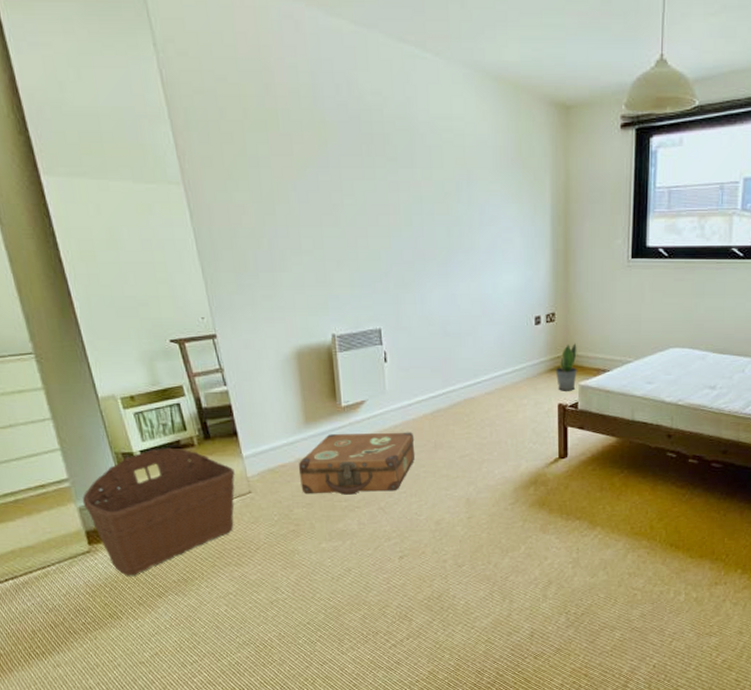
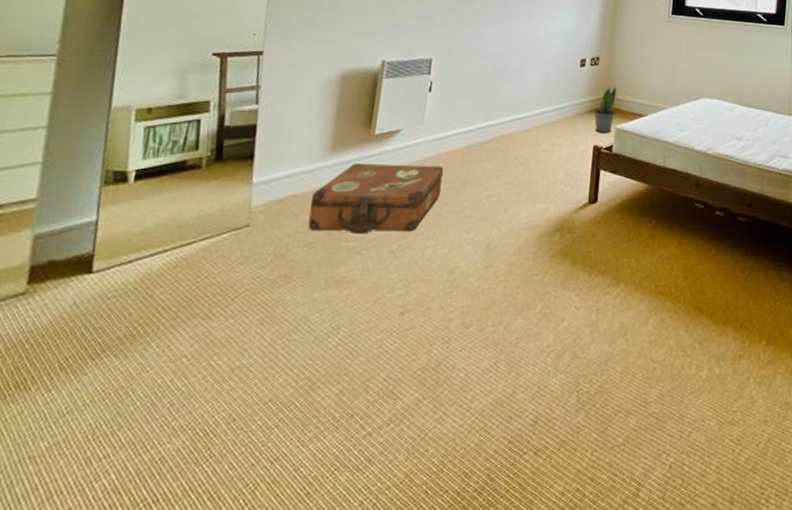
wicker basket: present [82,447,235,576] -> none [41,168,238,328]

